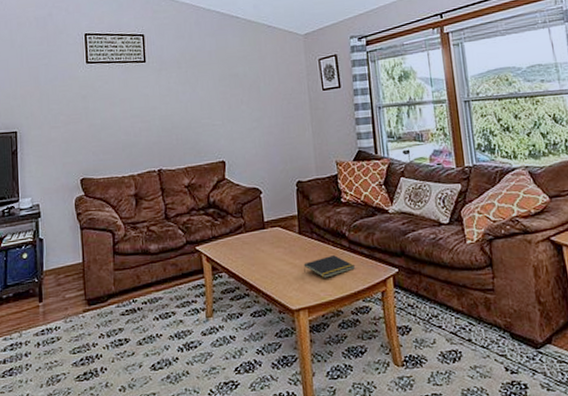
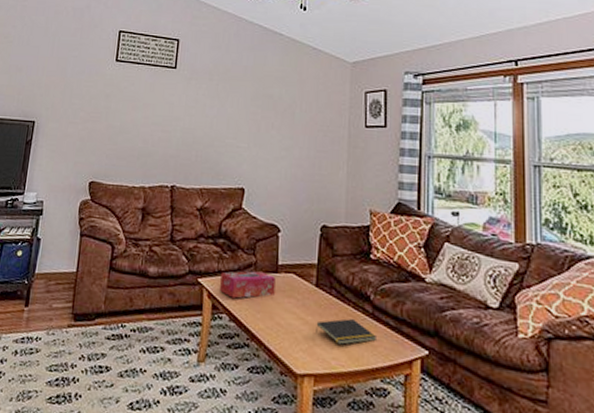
tissue box: none [215,230,265,258] -> present [220,271,276,299]

